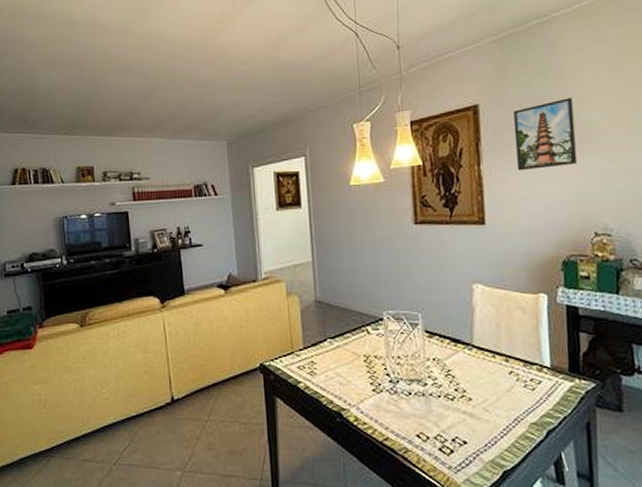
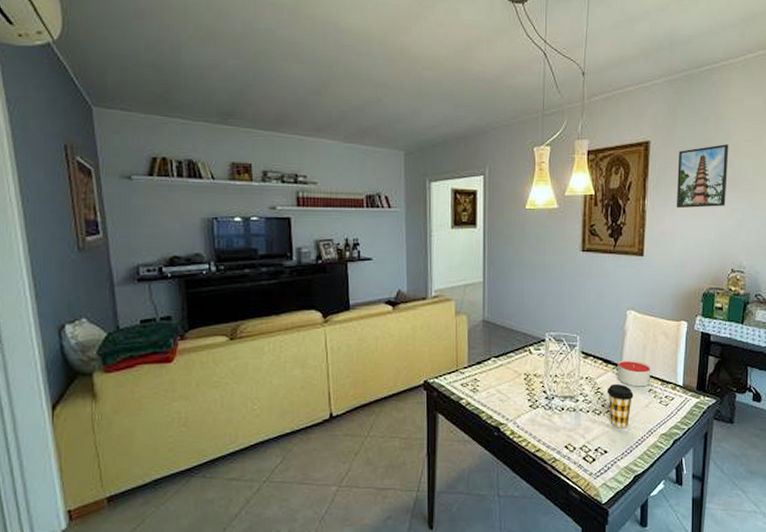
coffee cup: none [458,365,492,416] -> present [607,383,634,428]
candle: none [468,339,510,369] -> present [617,360,651,387]

